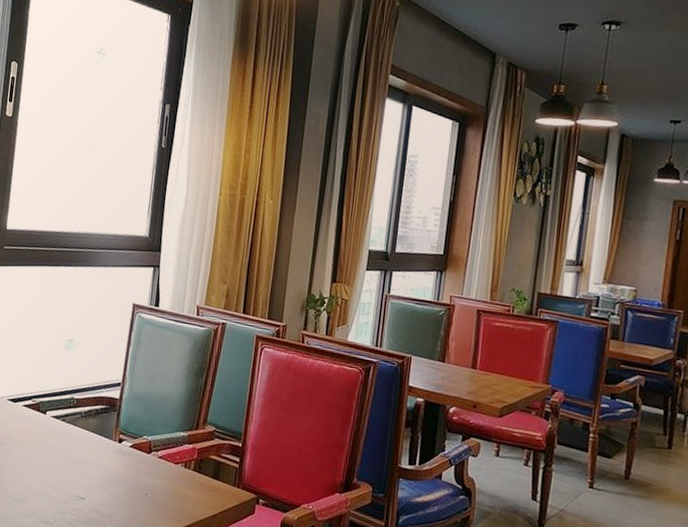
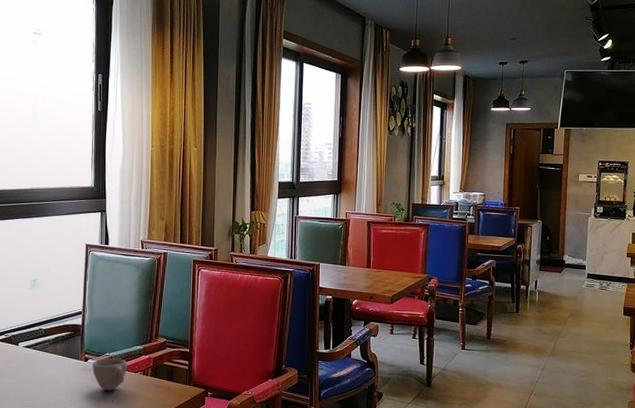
cup: none [126,442,168,482] -> present [92,358,128,391]

